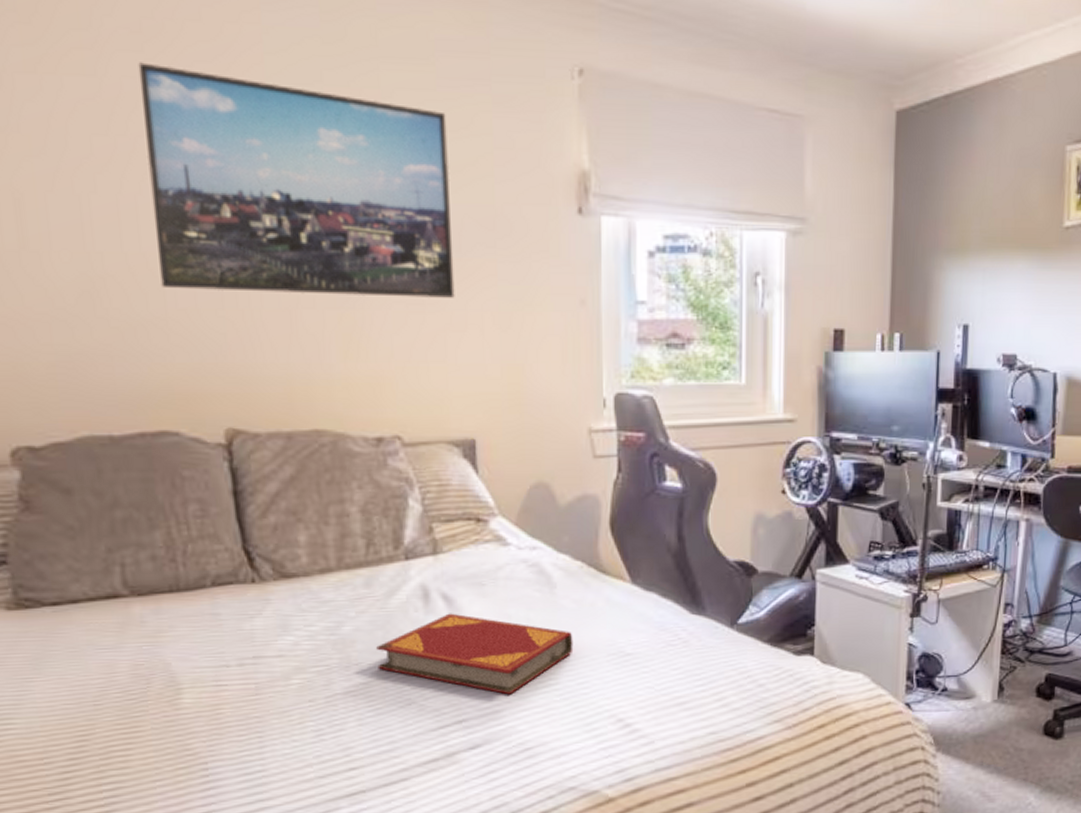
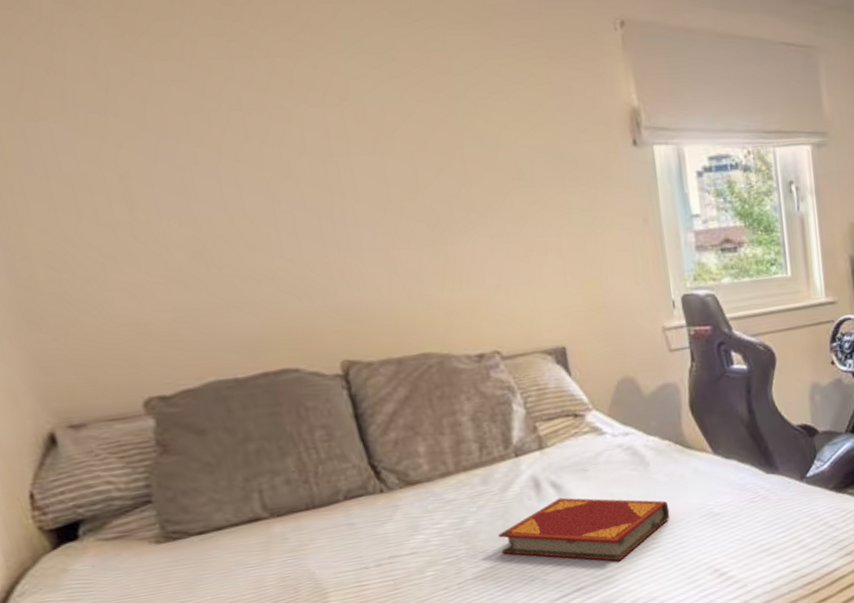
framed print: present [138,62,455,298] -> none [223,44,534,243]

